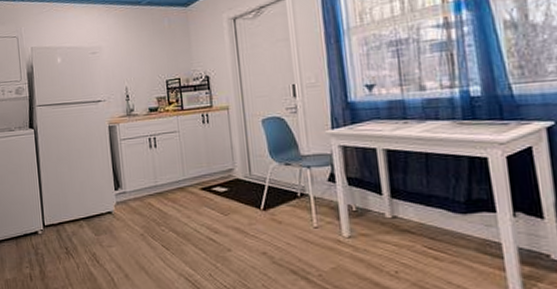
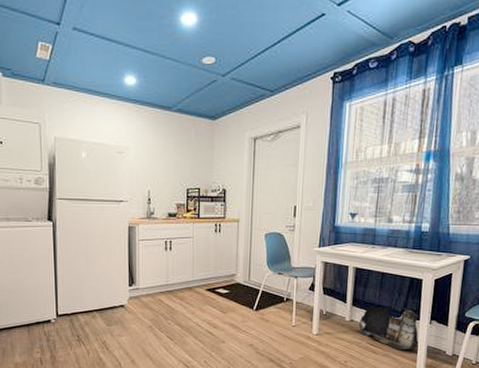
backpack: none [405,192,516,254] -> present [358,304,433,350]

